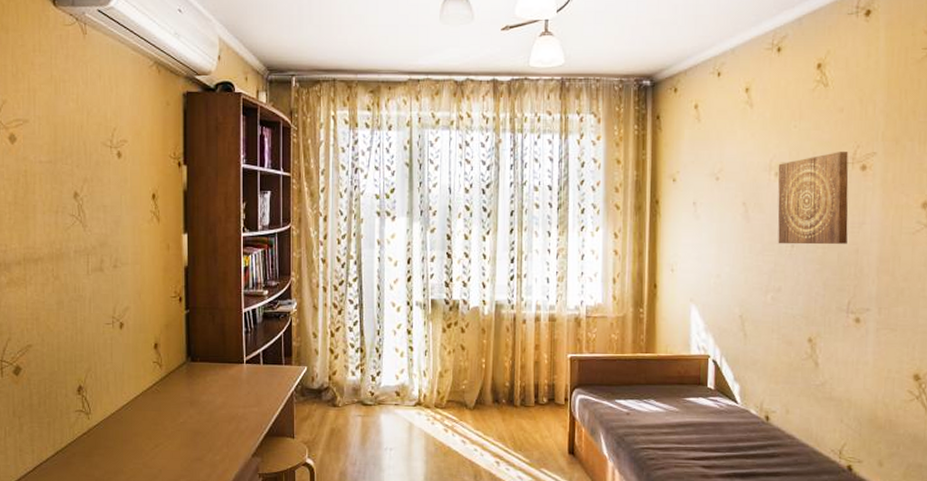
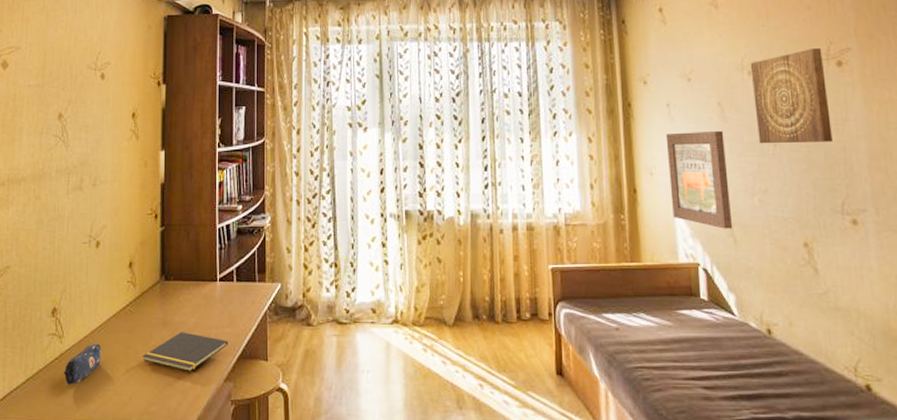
pencil case: none [92,420,130,459] -> present [63,344,102,386]
notepad: none [171,410,255,448] -> present [142,332,228,372]
wall art: none [689,230,745,324] -> present [665,130,733,229]

